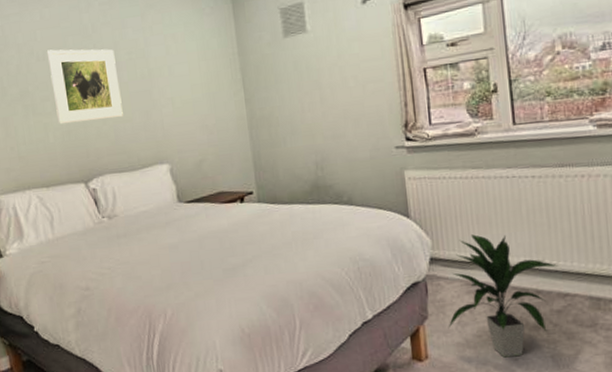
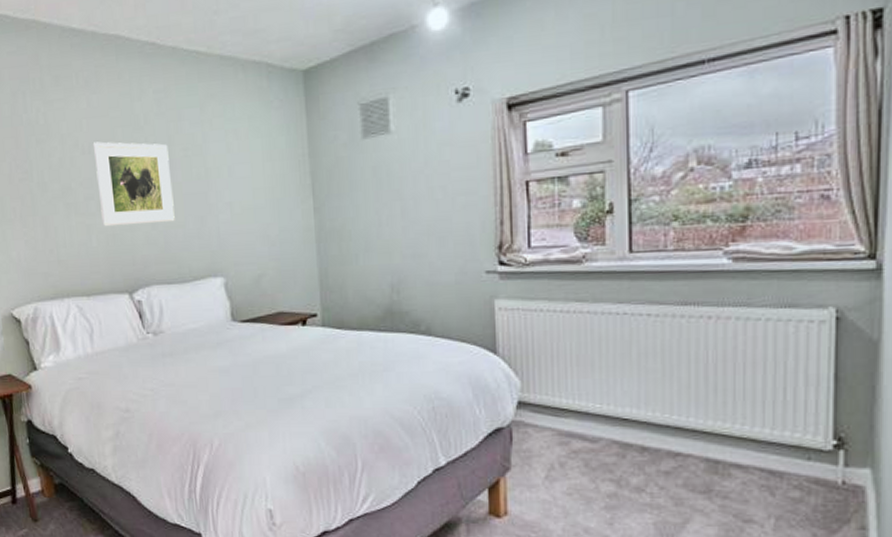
indoor plant: present [448,234,559,358] -> none [533,378,671,521]

